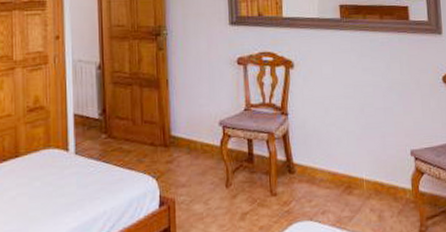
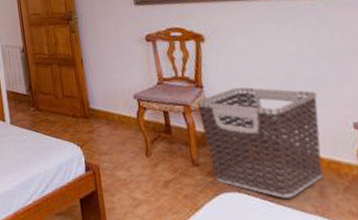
clothes hamper: none [281,115,385,224] -> present [197,87,323,198]

